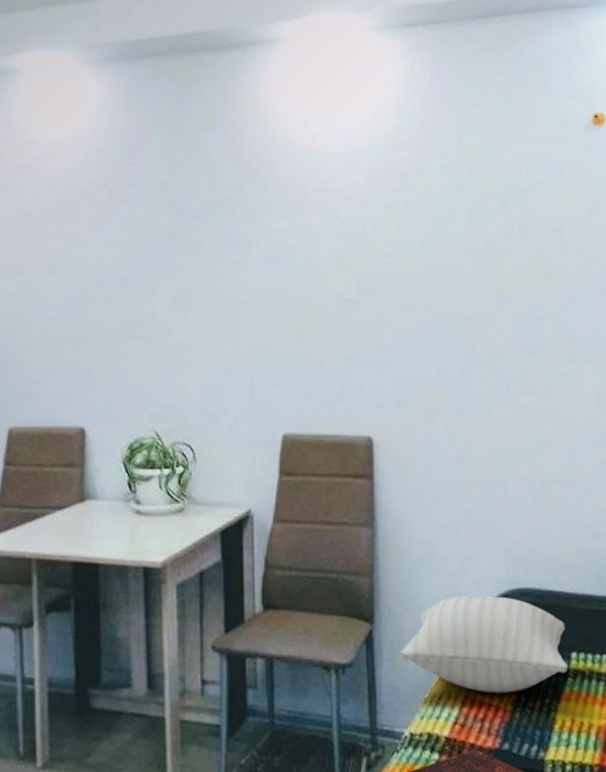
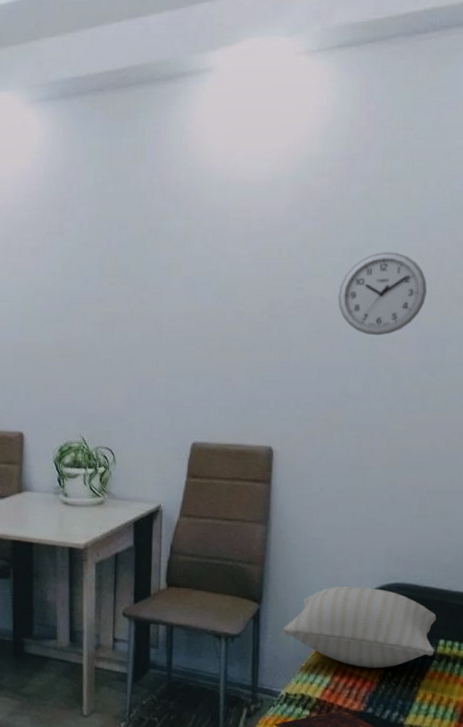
wall clock: none [427,227,516,313] -> present [338,252,428,336]

